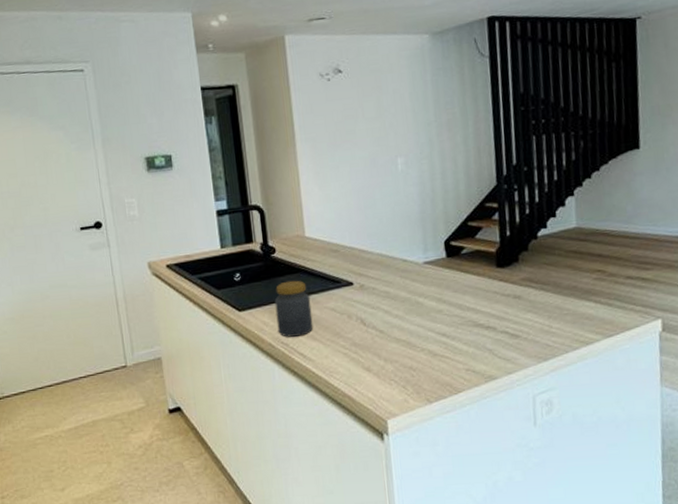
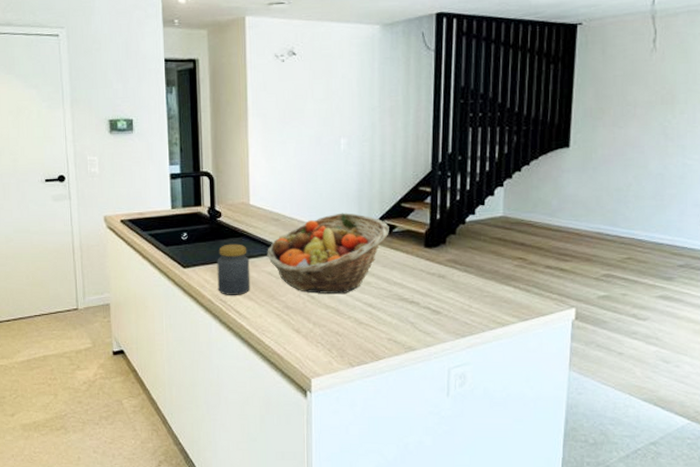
fruit basket: none [328,237,458,327] -> present [267,213,389,294]

